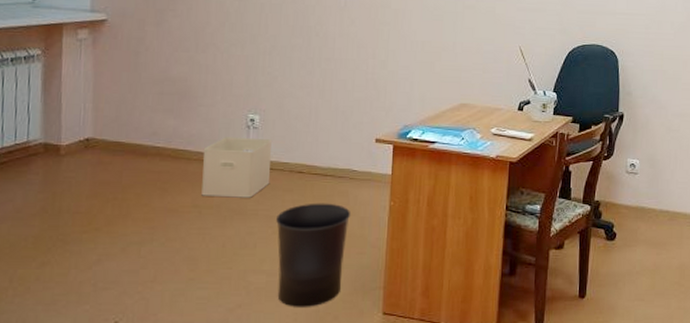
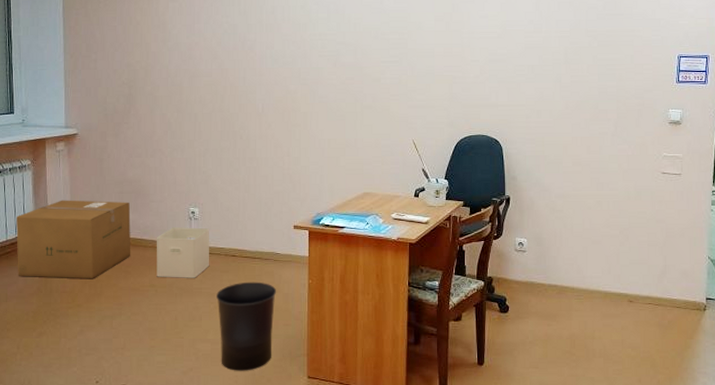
box: none [15,99,172,198] -> present [16,200,131,279]

